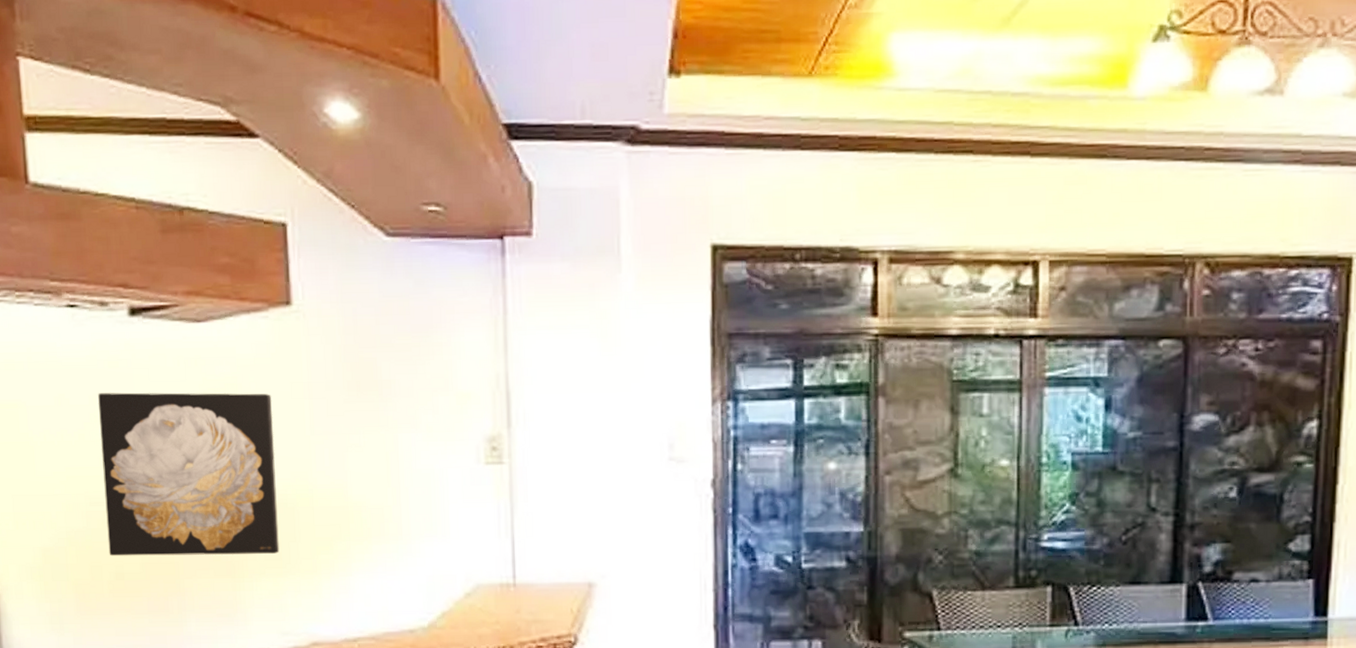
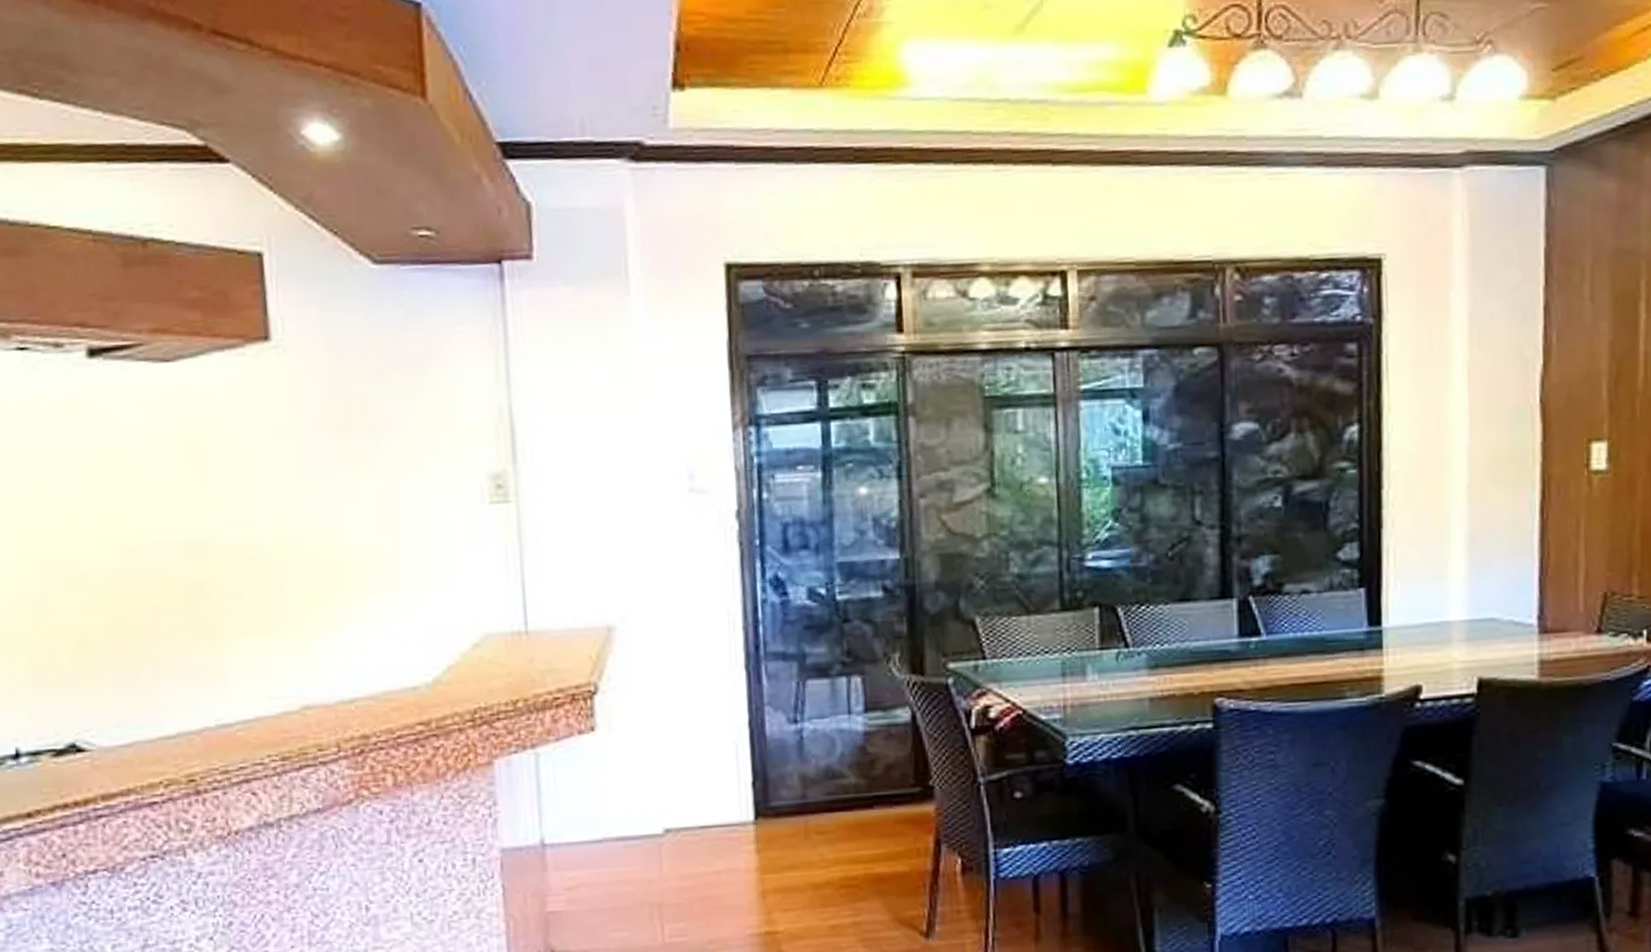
wall art: present [98,392,280,556] -> none [53,437,264,622]

